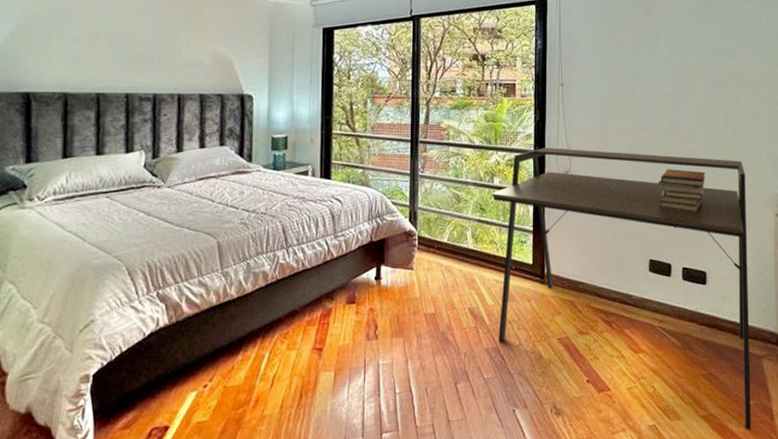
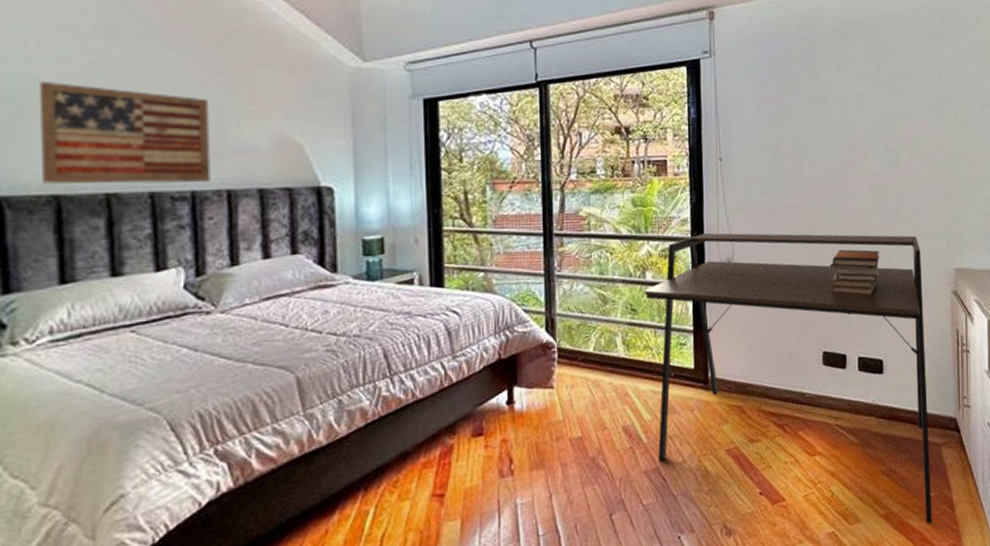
wall art: none [57,9,170,88] -> present [40,81,211,185]

